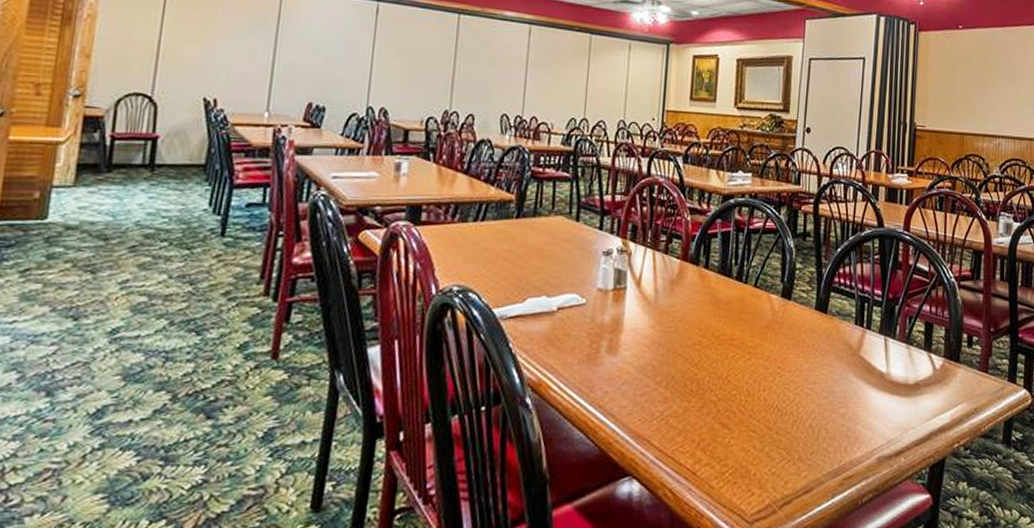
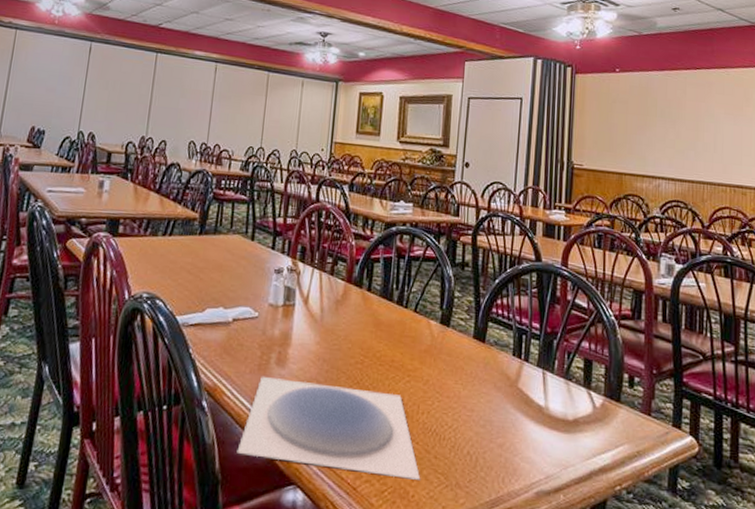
plate: none [566,367,763,458] -> present [237,377,421,480]

